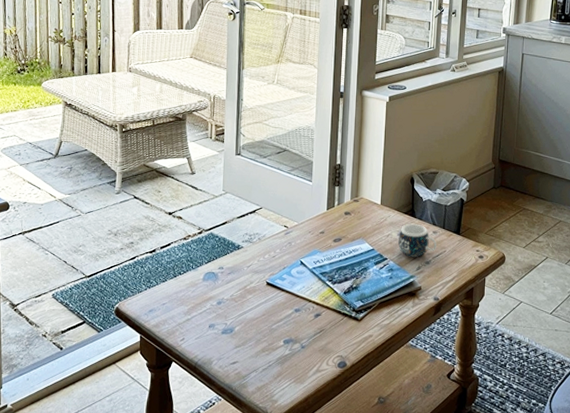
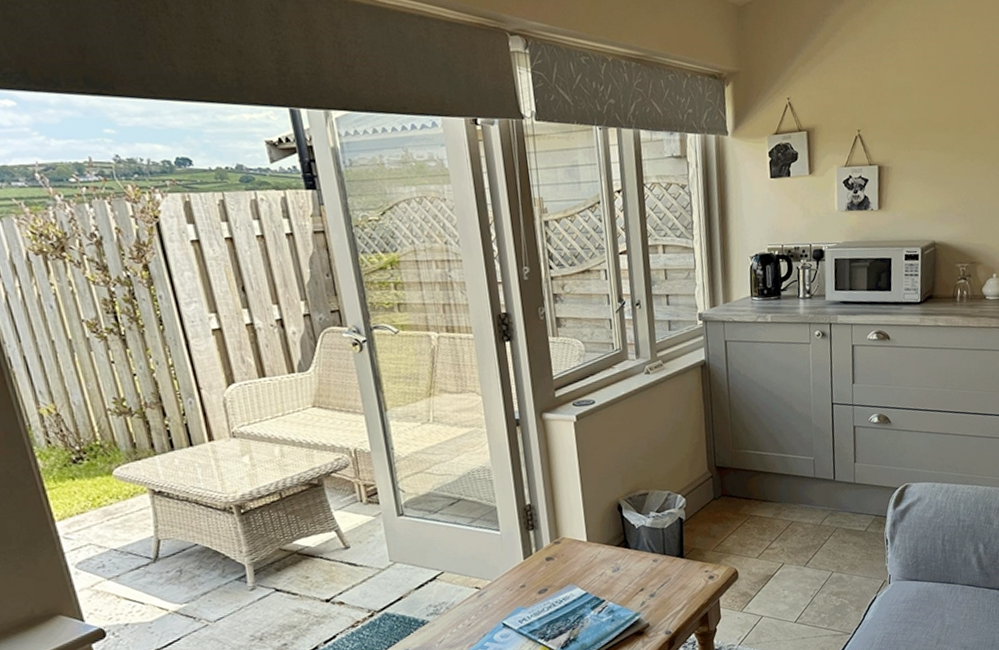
mug: present [398,223,436,257] -> none [614,555,660,594]

